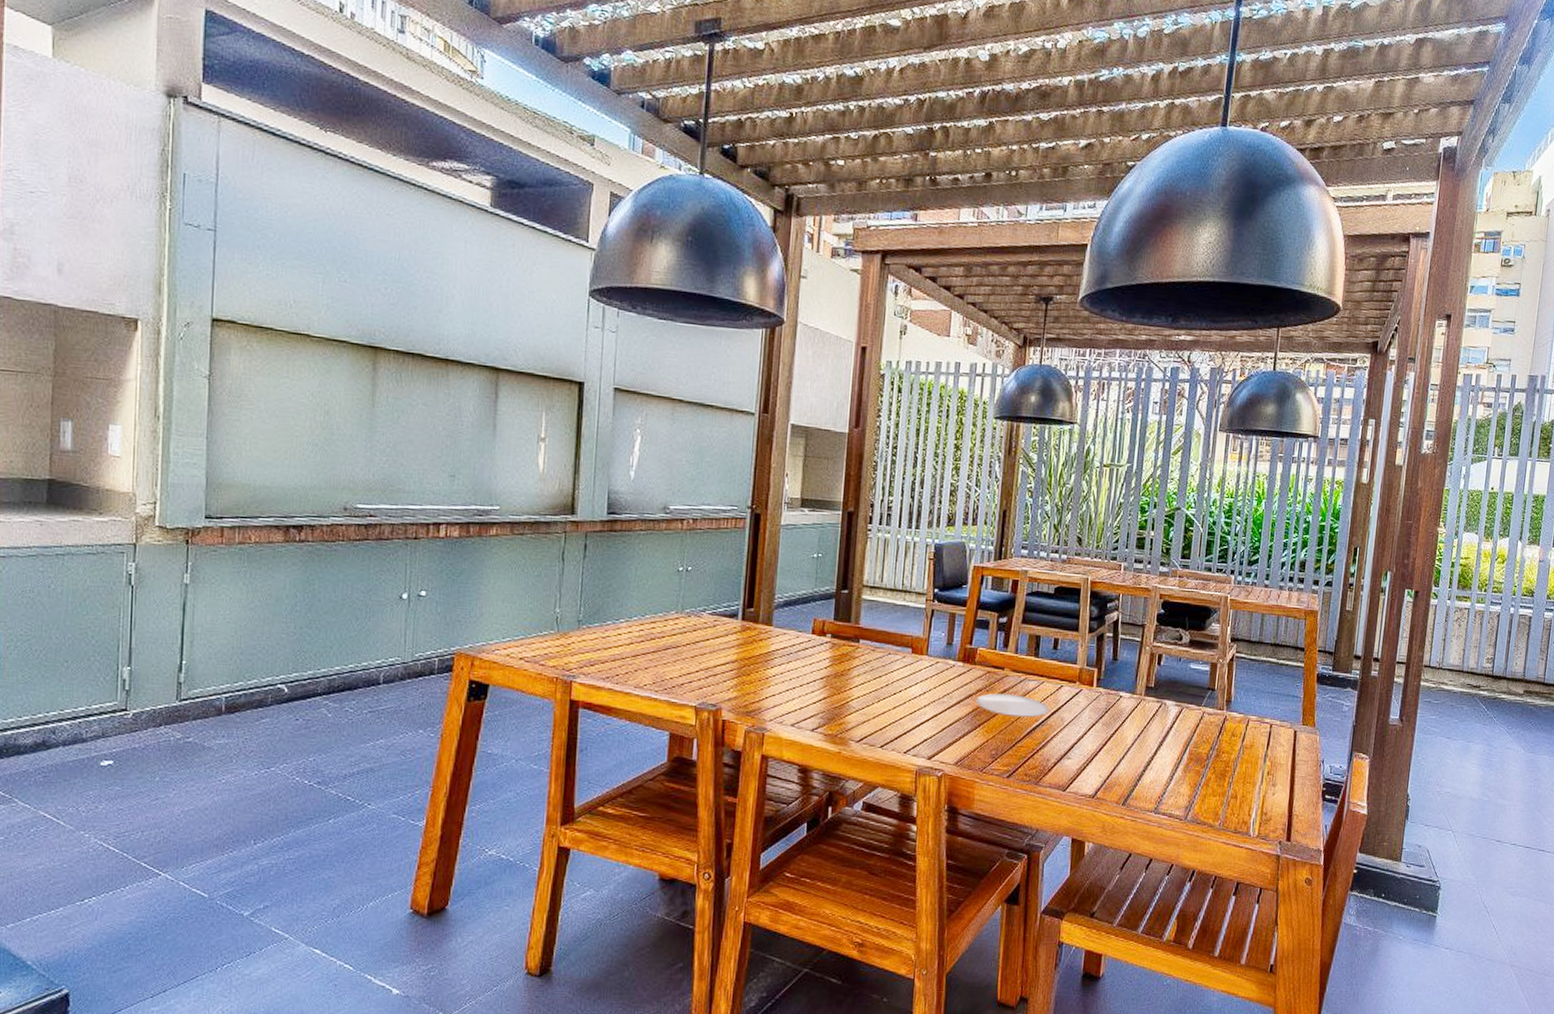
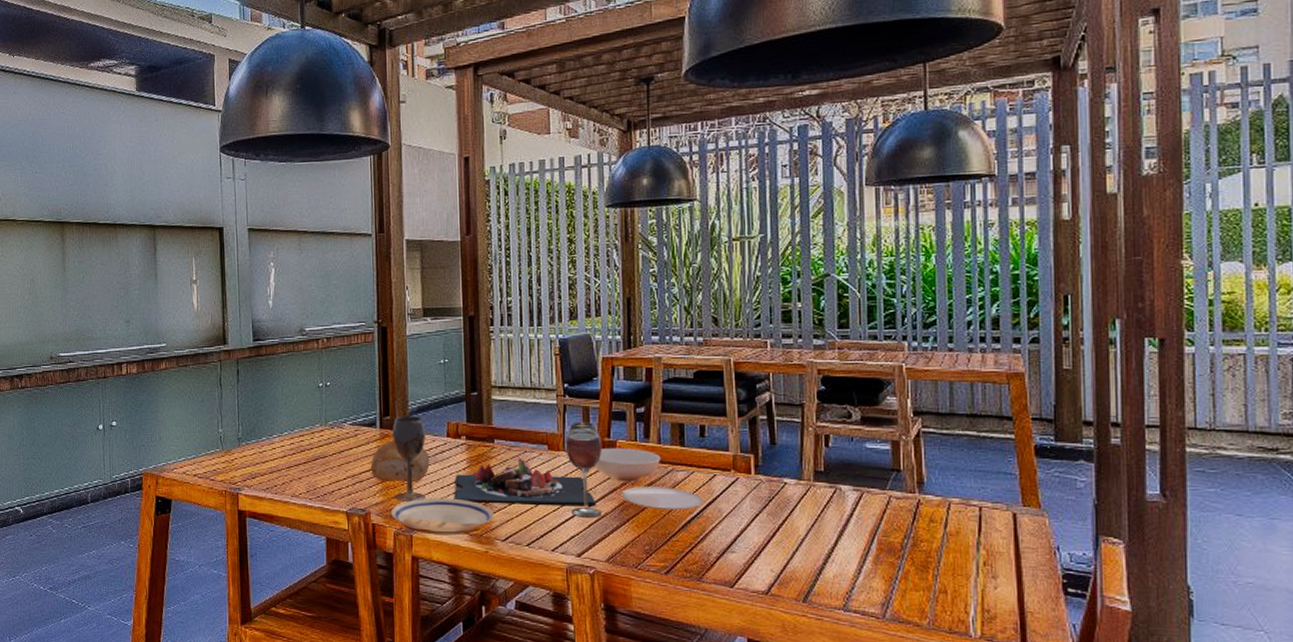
bread: none [726,634,791,678] -> present [370,440,430,482]
plate: none [743,695,851,735] -> present [390,498,494,536]
wine glass: none [750,609,790,699] -> present [393,416,426,502]
platter: none [812,660,952,711] -> present [454,458,597,507]
wineglass: none [927,627,964,722] -> present [565,422,603,518]
bowl: none [954,654,1017,689] -> present [594,447,662,482]

